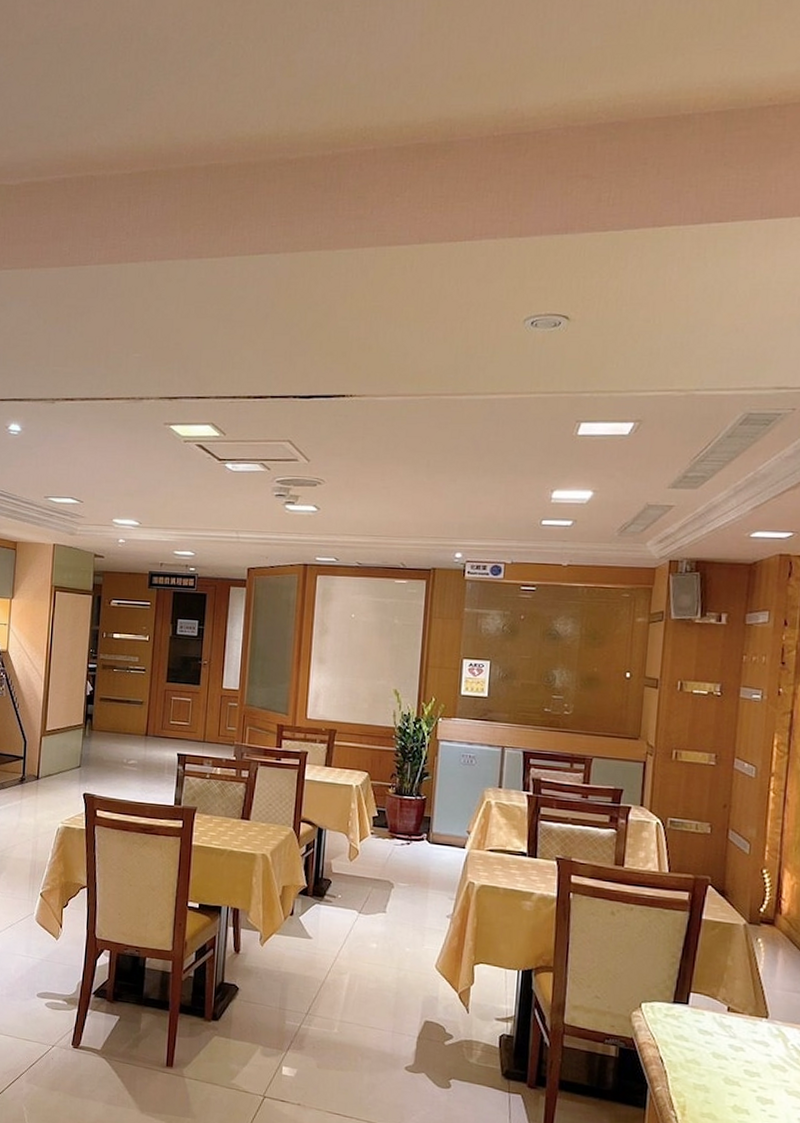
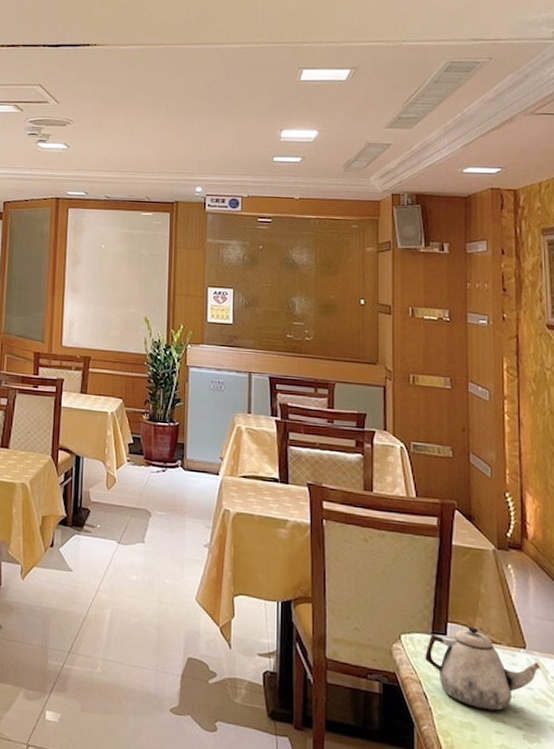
teapot: none [664,996,781,1075] -> present [425,626,540,711]

